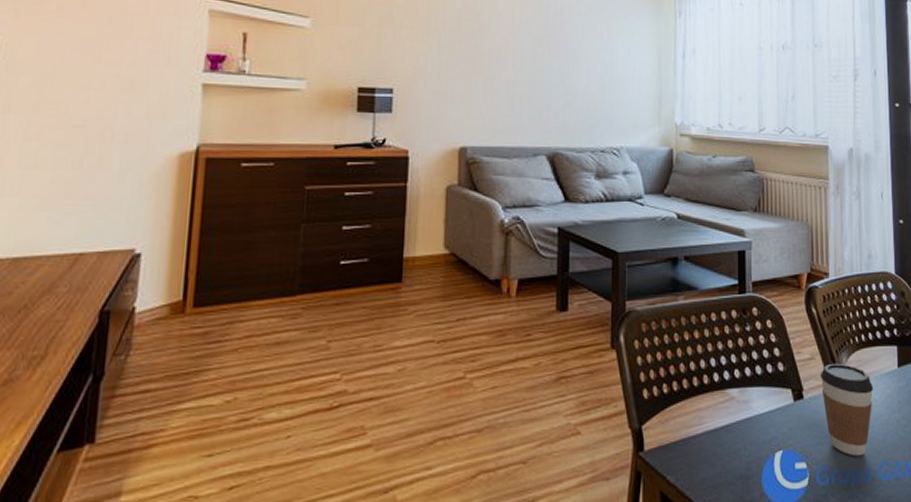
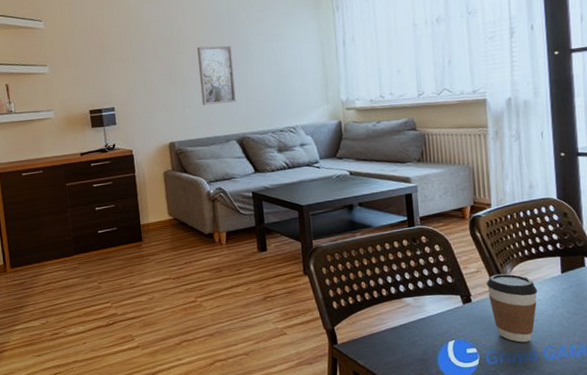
wall art: none [509,28,555,107] -> present [197,45,236,105]

